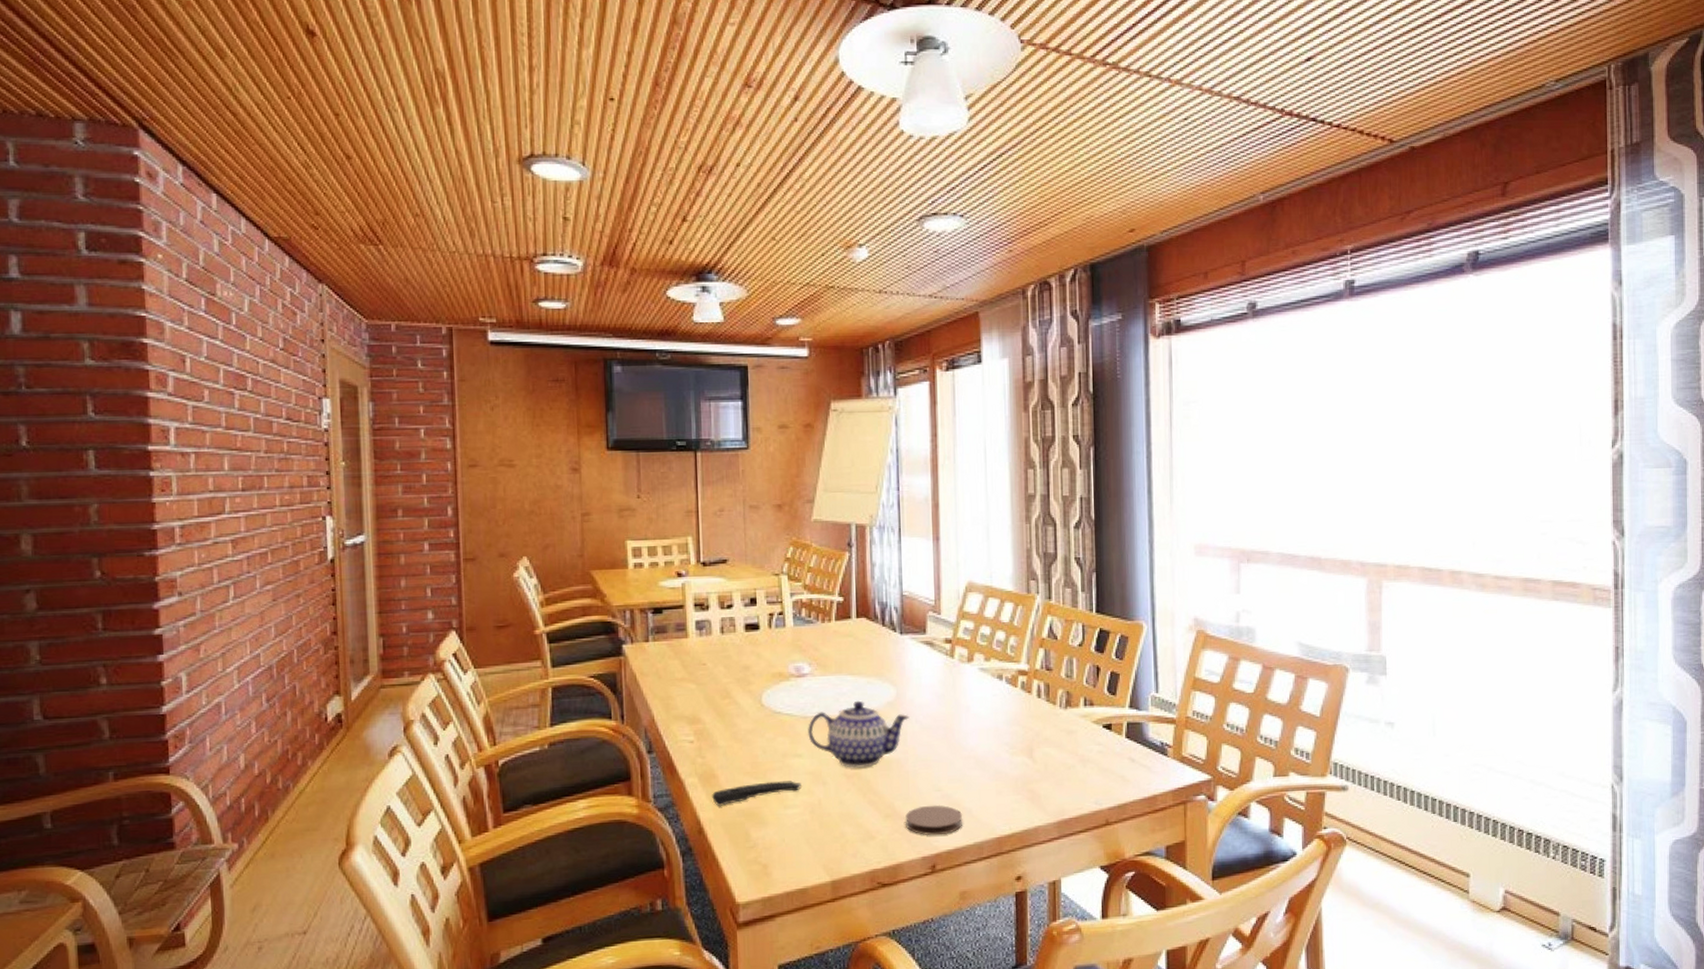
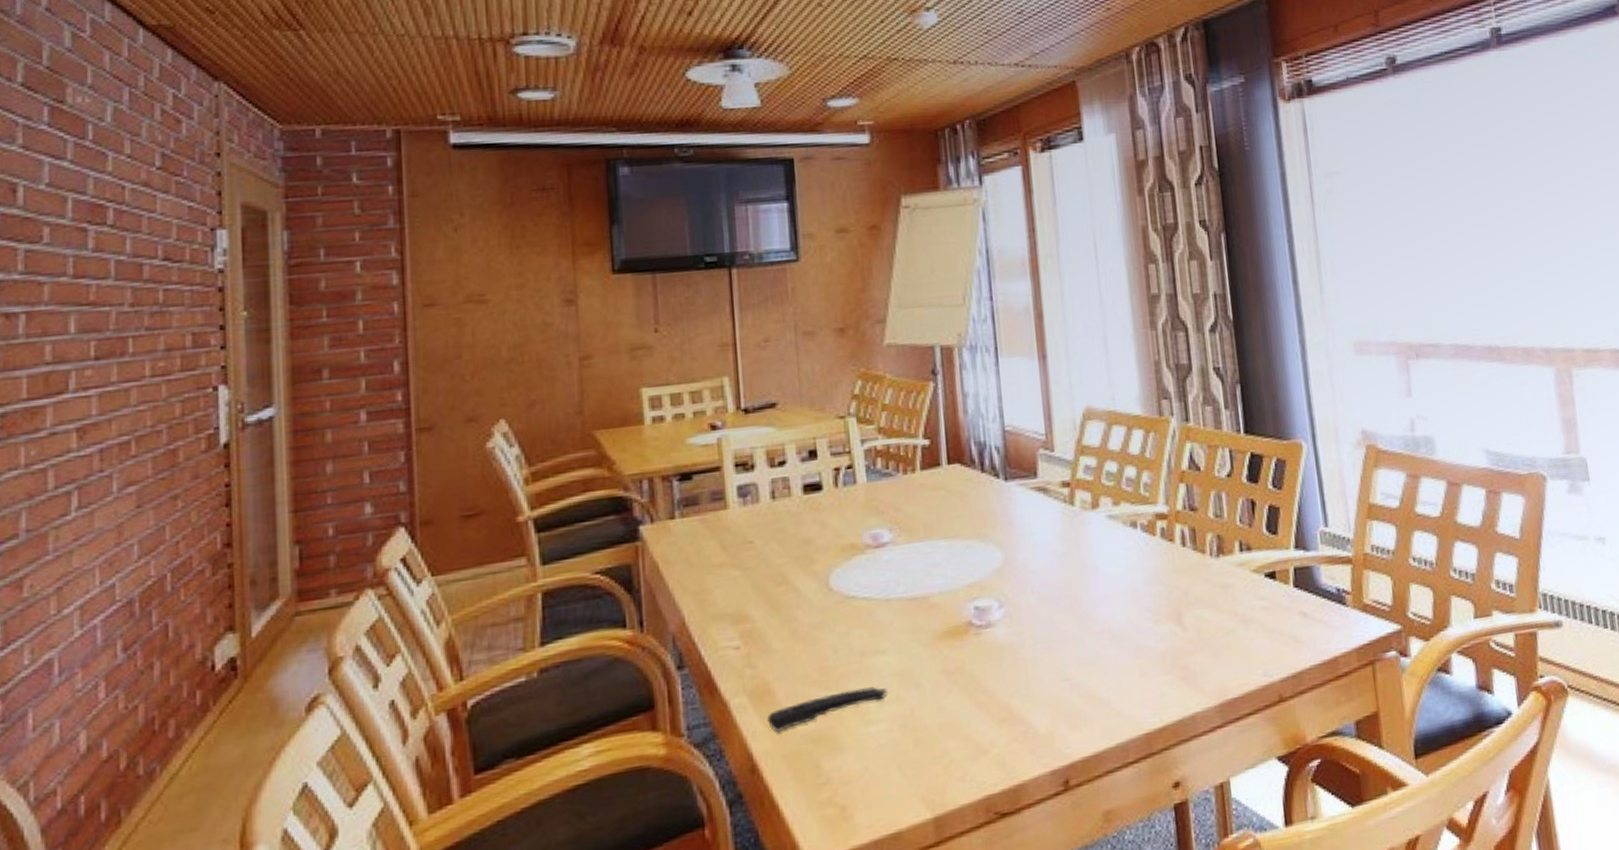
teapot: present [808,700,909,768] -> none [892,571,1023,662]
coaster: present [905,804,962,836] -> none [1026,698,1100,741]

